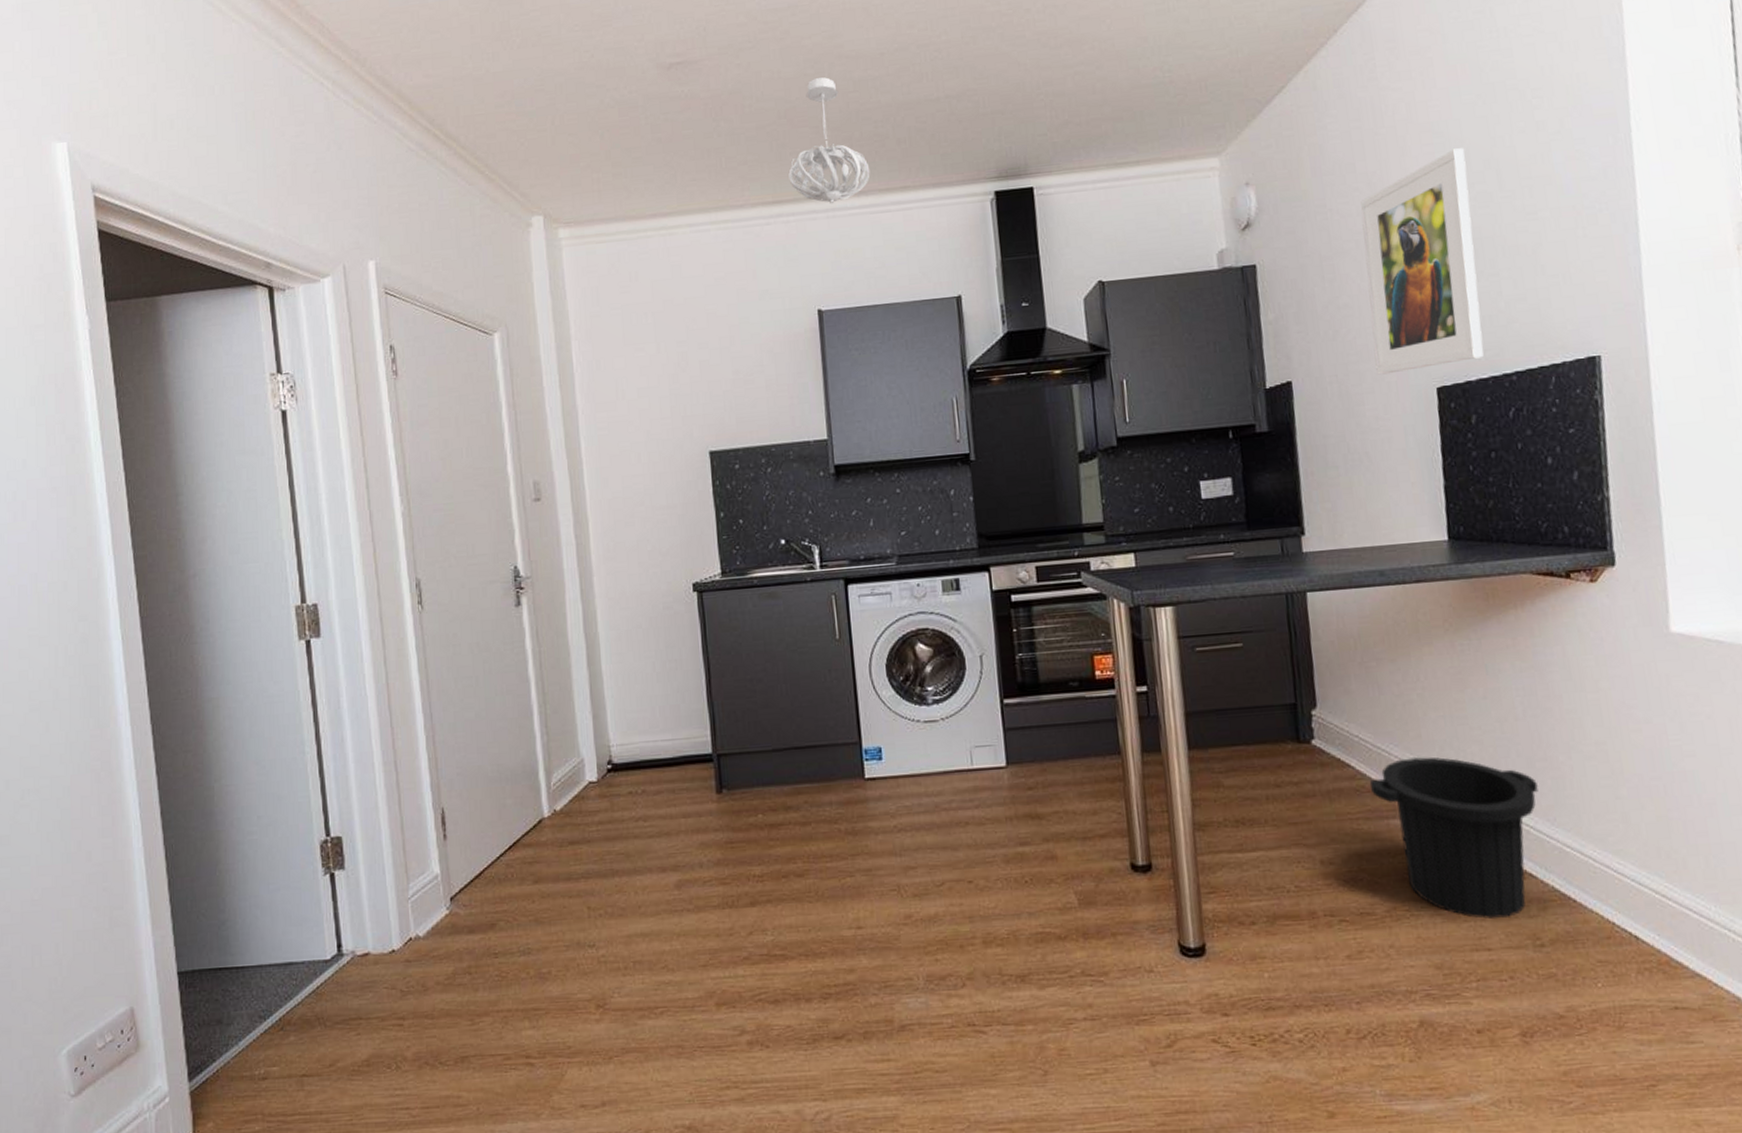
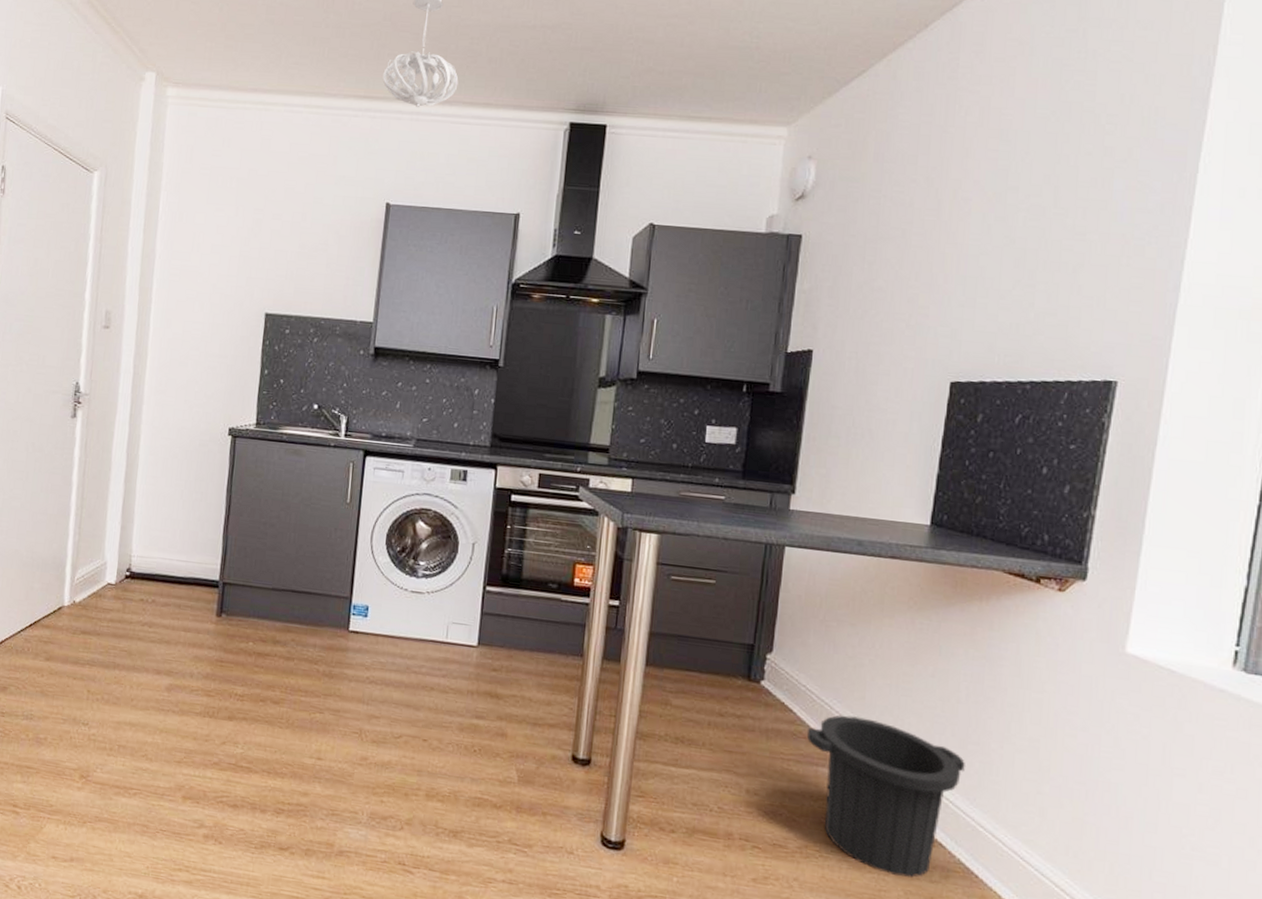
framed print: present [1361,148,1484,375] -> none [896,159,1027,362]

